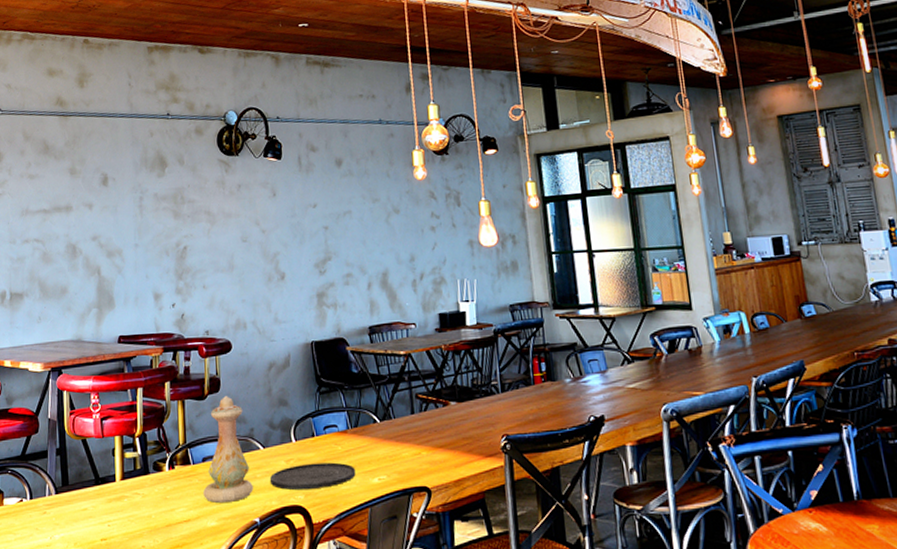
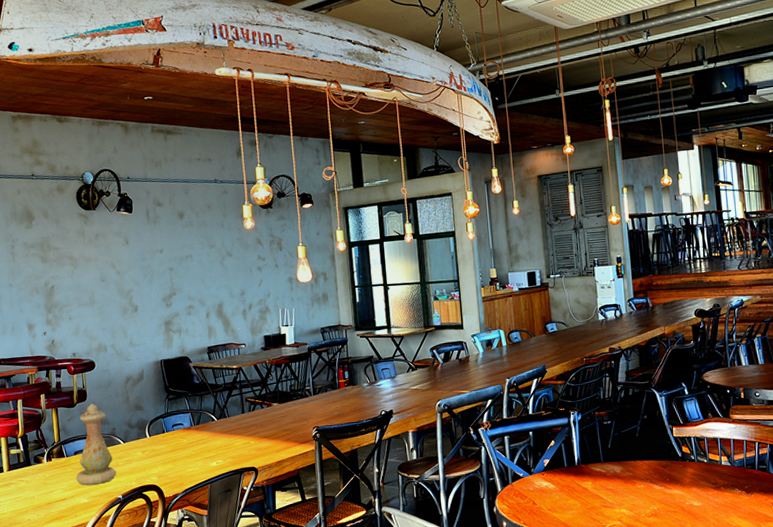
plate: present [269,462,356,491] -> none [129,451,198,474]

